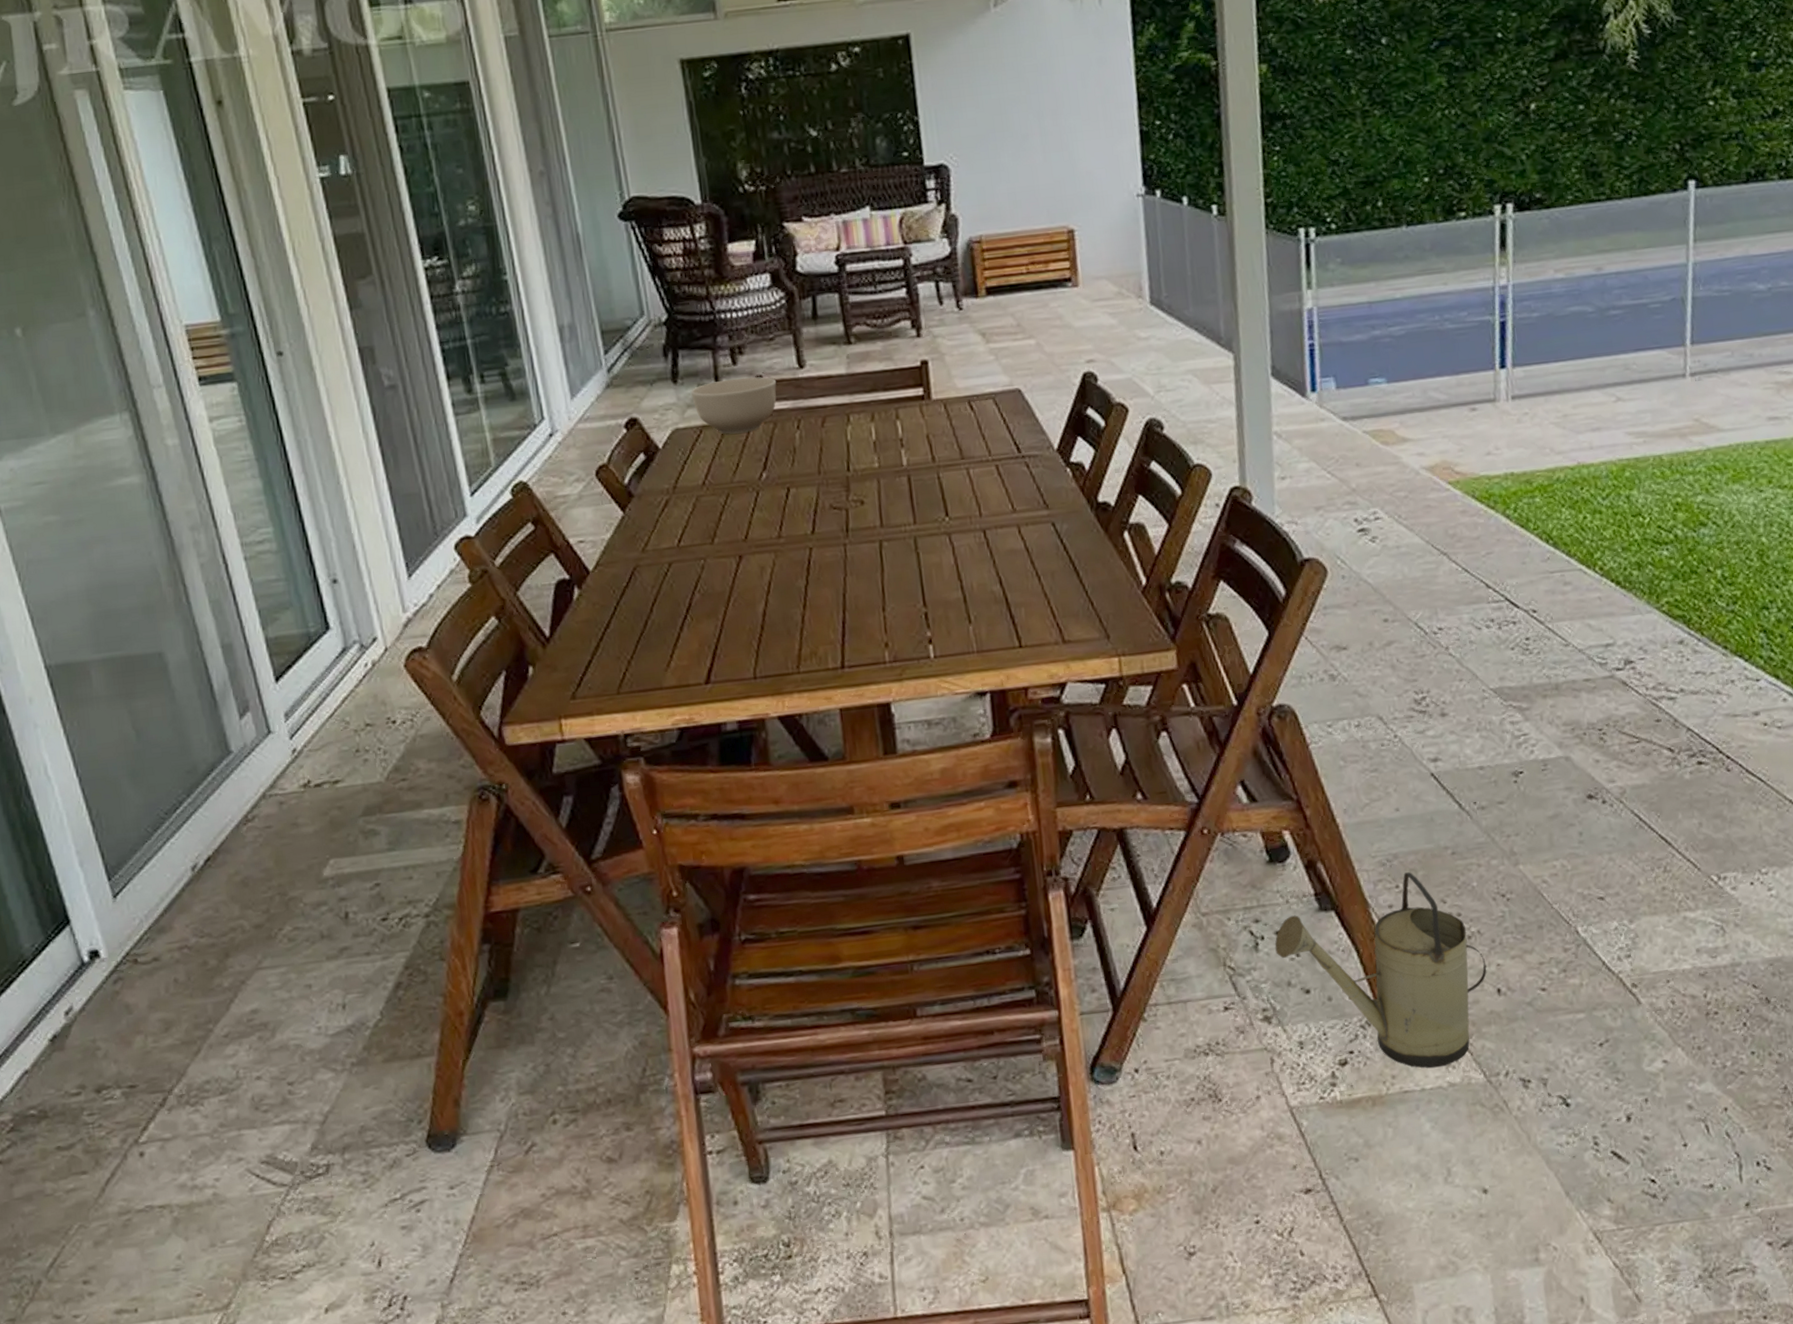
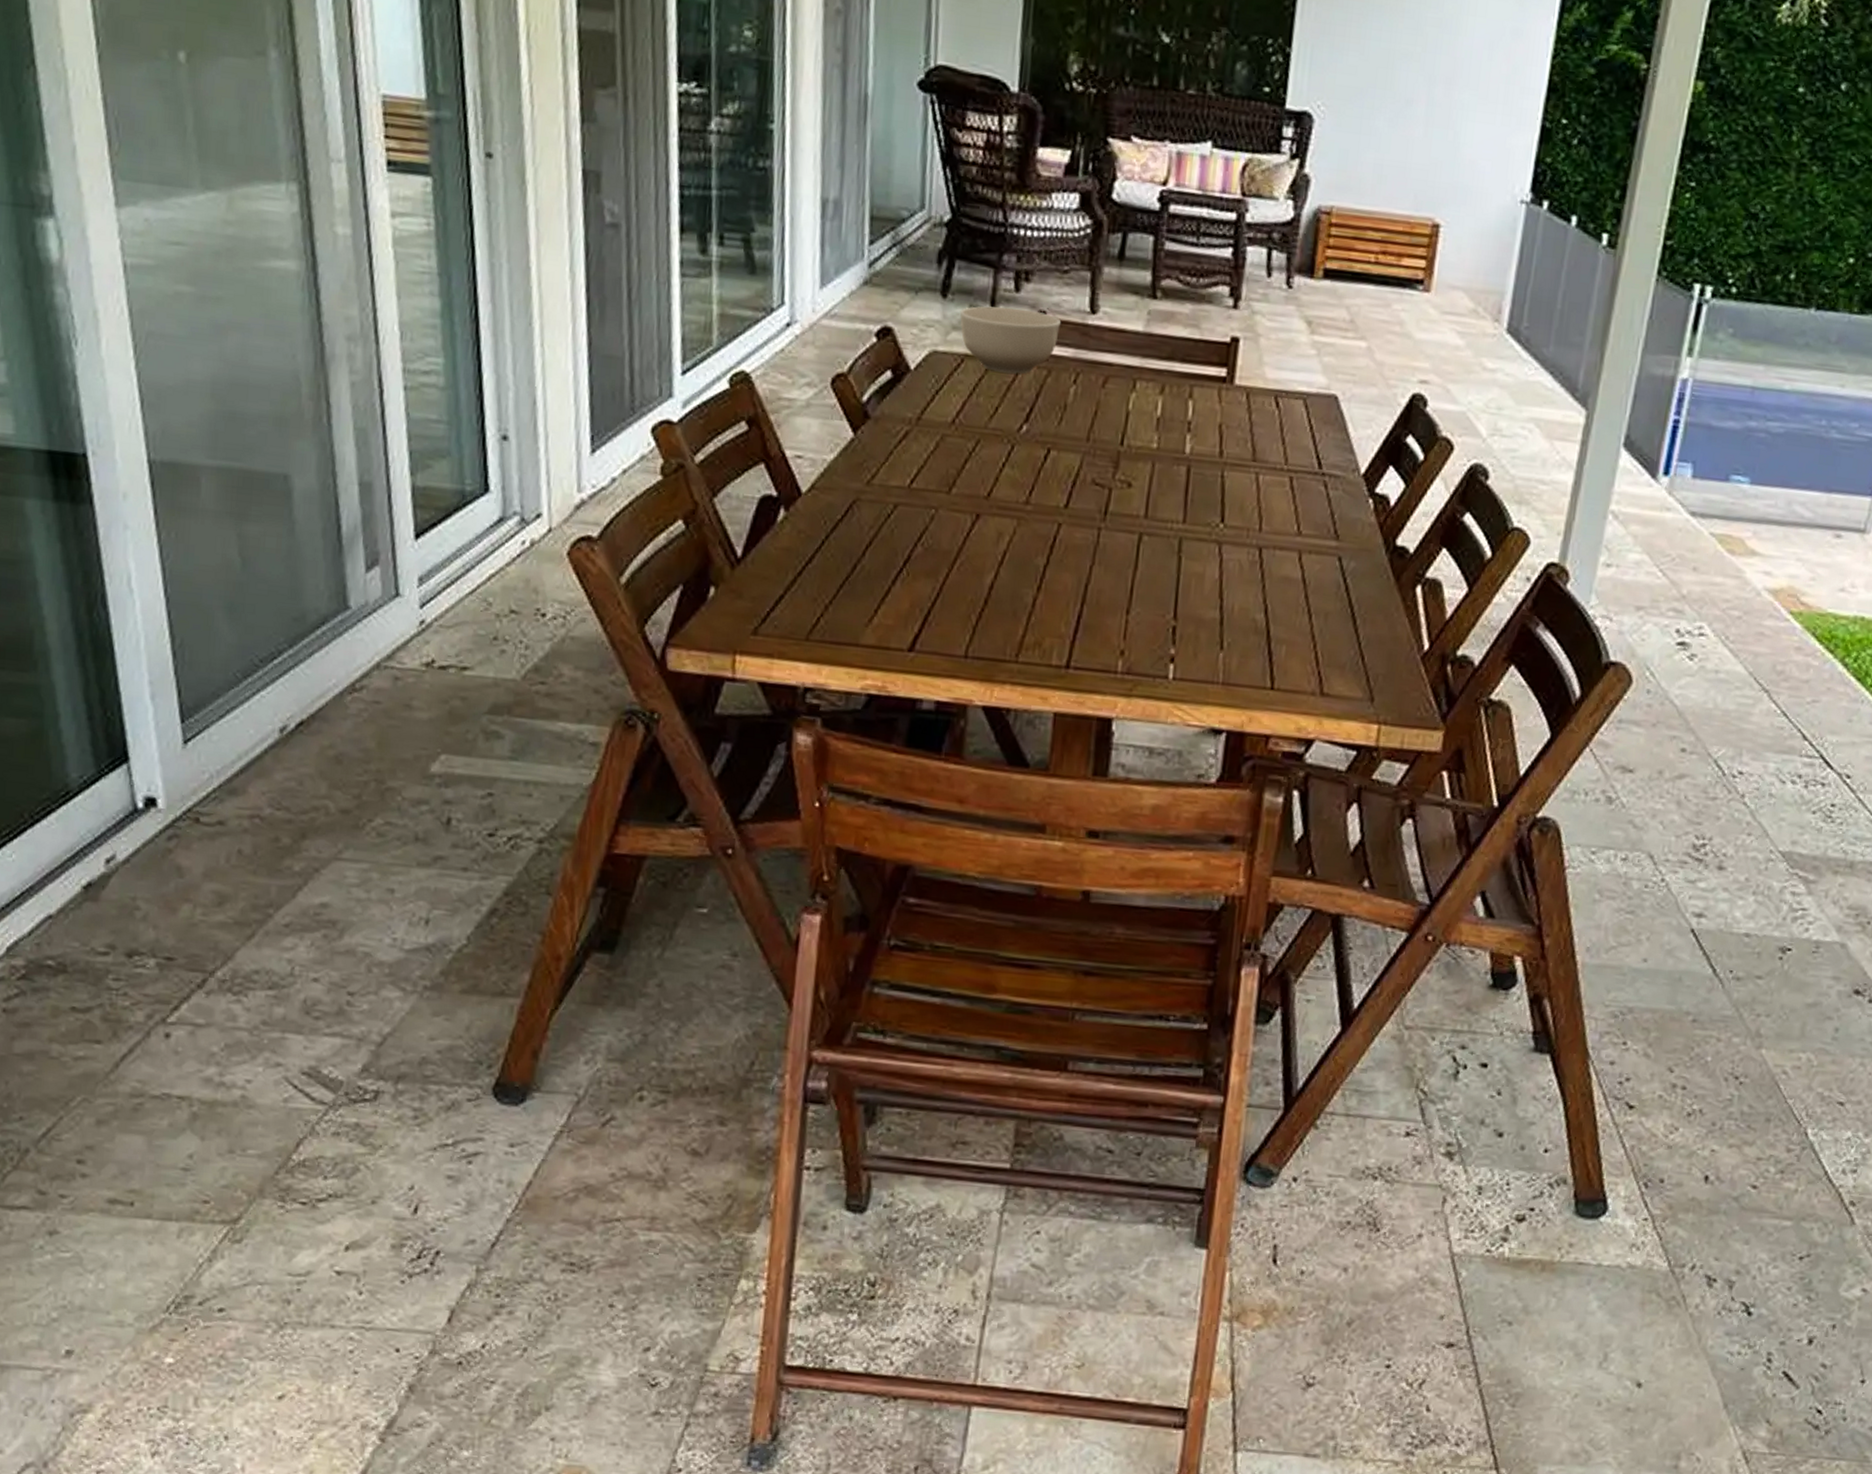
watering can: present [1274,872,1487,1068] -> none [1475,1030,1701,1245]

